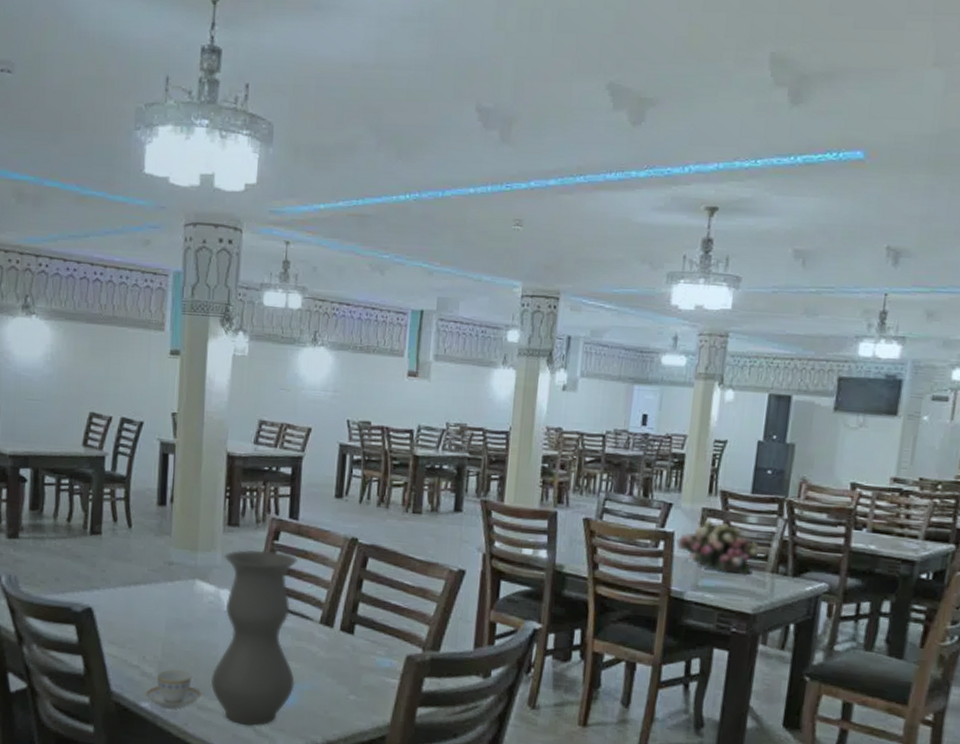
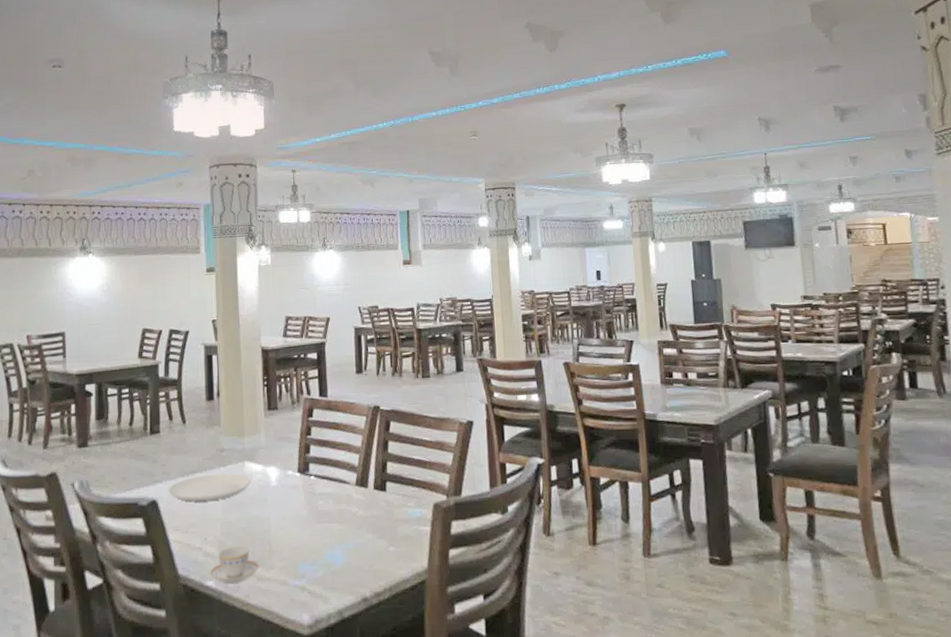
plate: none [106,588,202,617] -> present [168,473,252,501]
vase: present [210,549,298,725] -> none [266,427,341,589]
flower arrangement: present [676,519,760,576] -> none [642,350,710,393]

